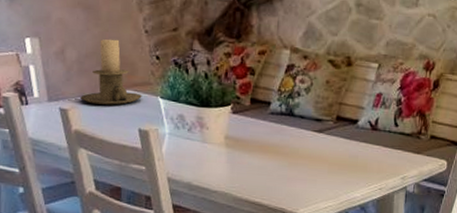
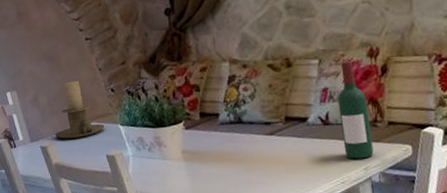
wine bottle: none [387,69,416,168] -> present [337,60,374,159]

